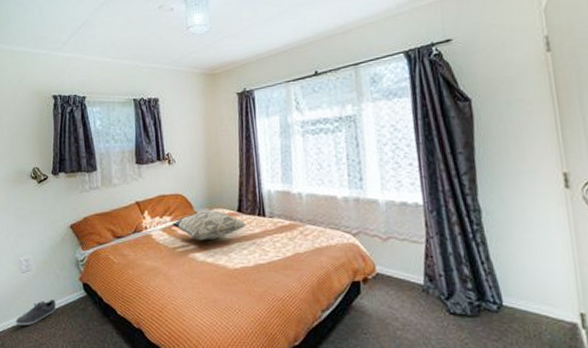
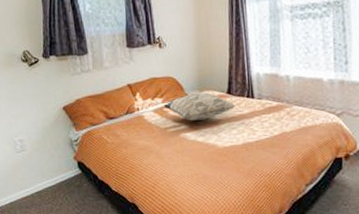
shoe: present [16,299,56,325] -> none [13,177,52,201]

